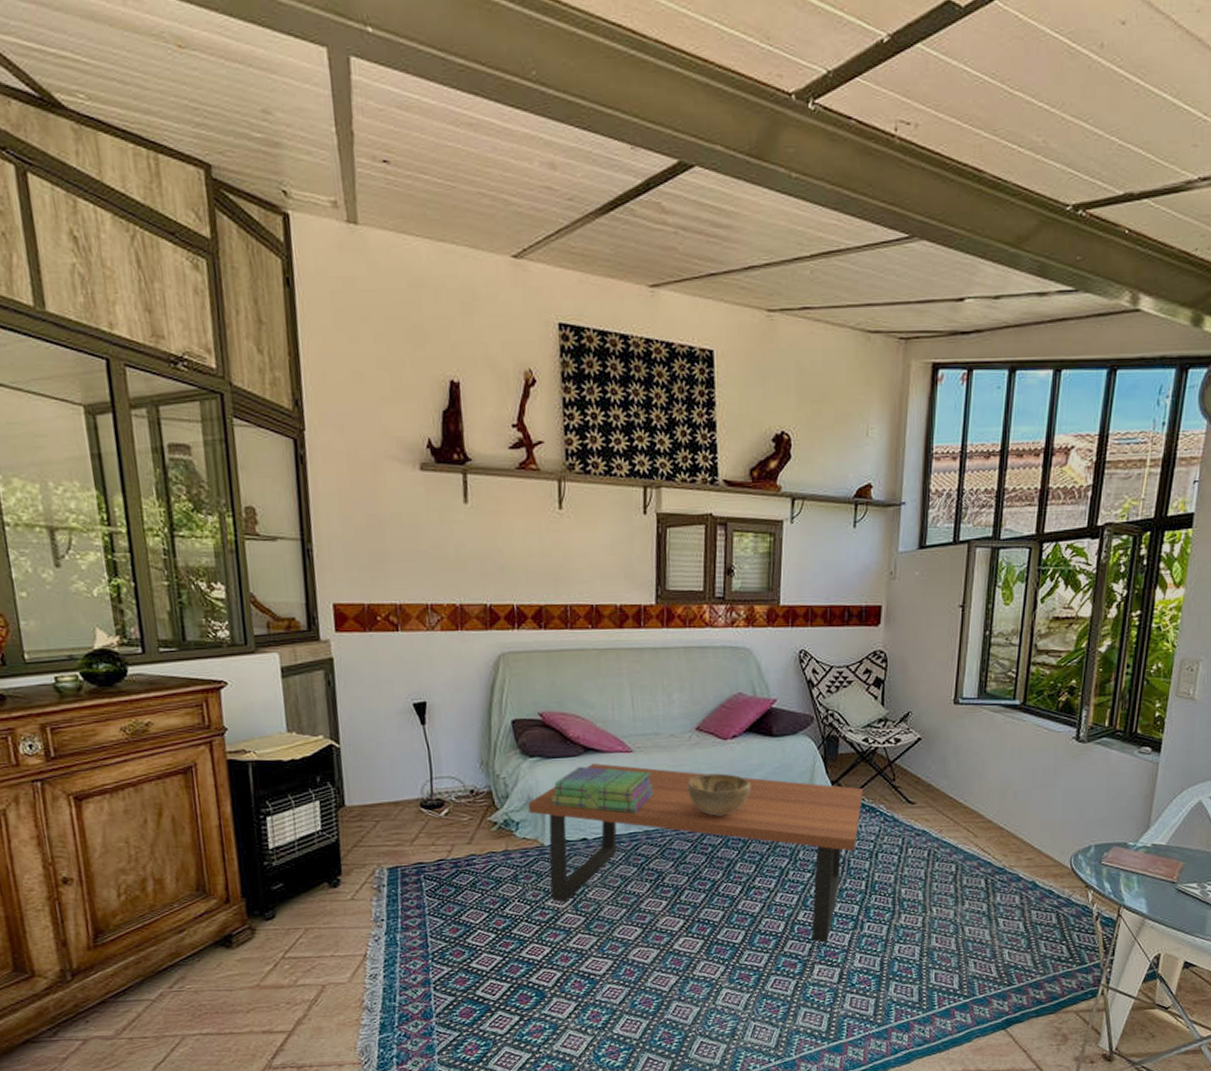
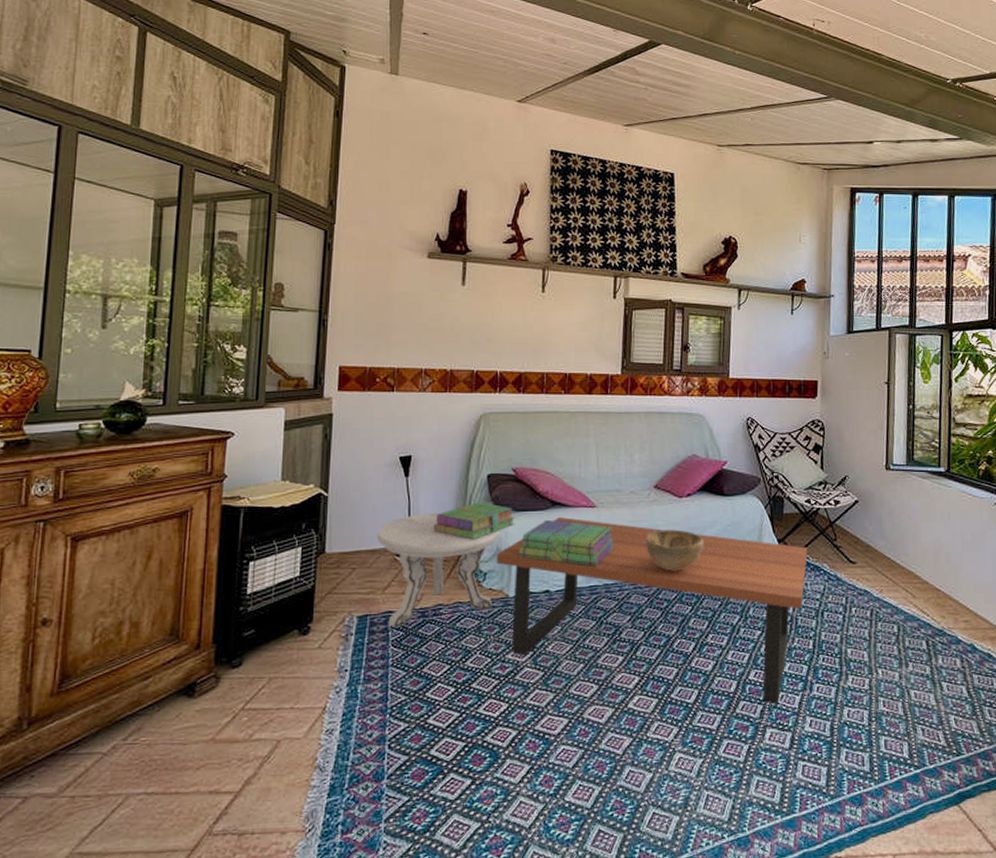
side table: none [397,761,532,879] -> present [376,512,502,629]
stack of books: none [458,749,546,789] -> present [433,502,515,540]

